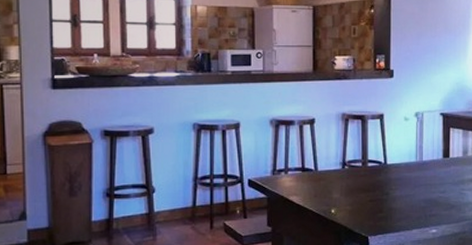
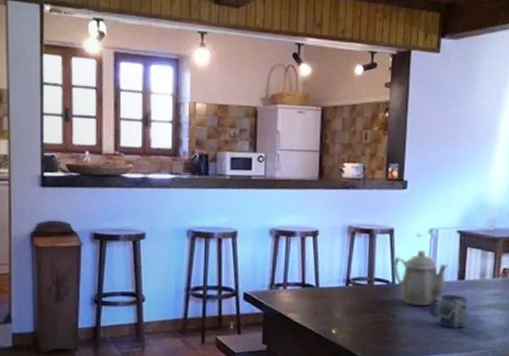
teapot: none [384,132,434,184] -> present [393,249,448,306]
cup: none [418,170,454,203] -> present [429,294,468,329]

